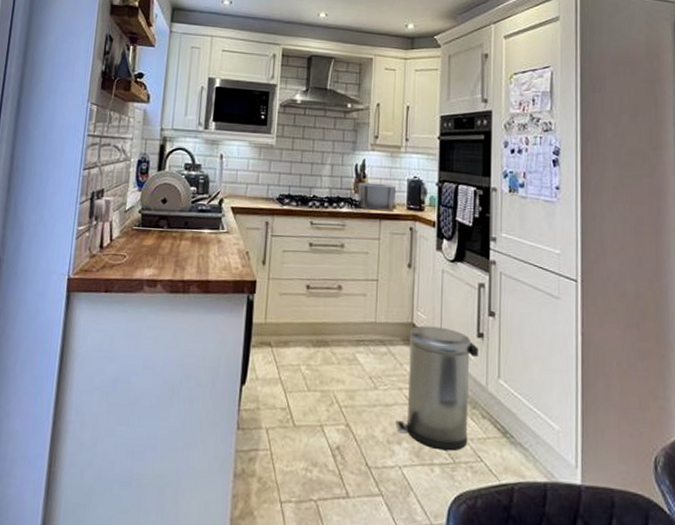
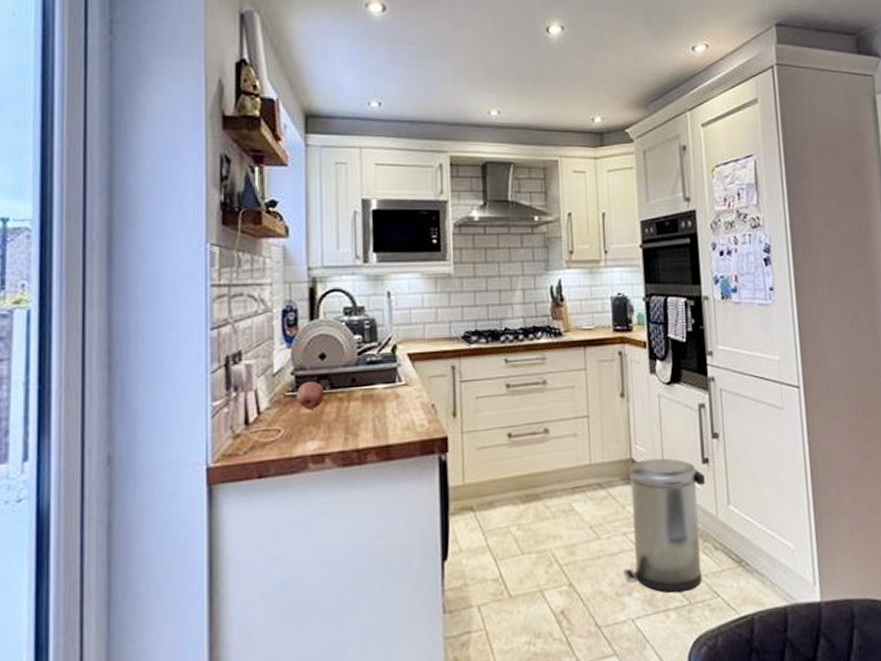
fruit: none [140,219,163,242] -> present [296,380,325,409]
toaster: present [357,182,397,212] -> none [555,305,601,338]

